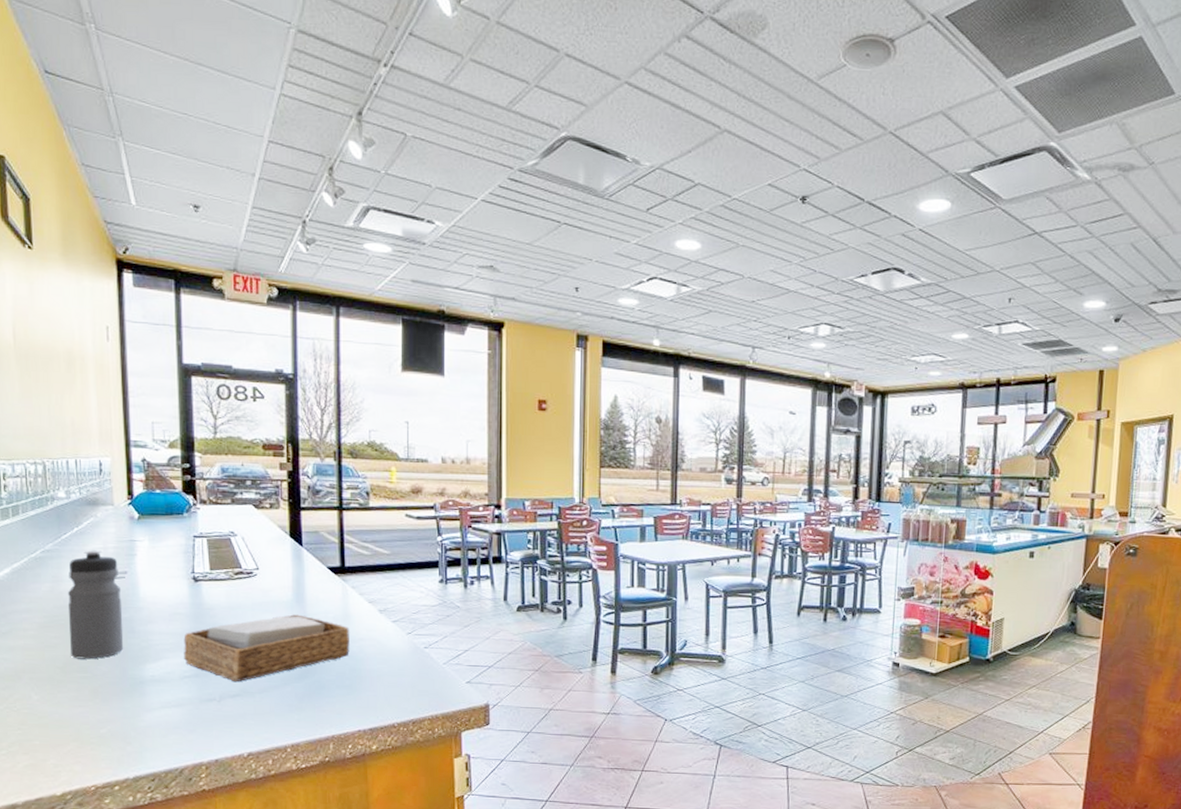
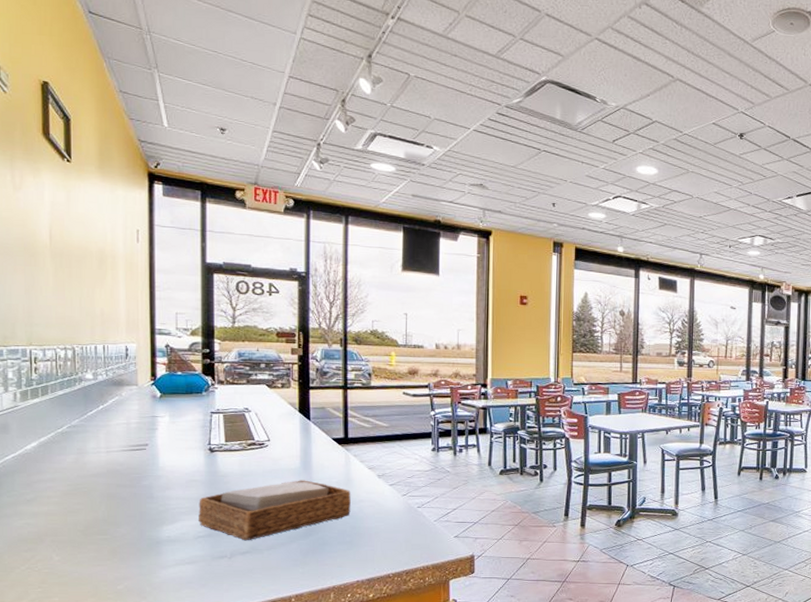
water bottle: present [67,550,124,660] -> none [91,425,143,523]

